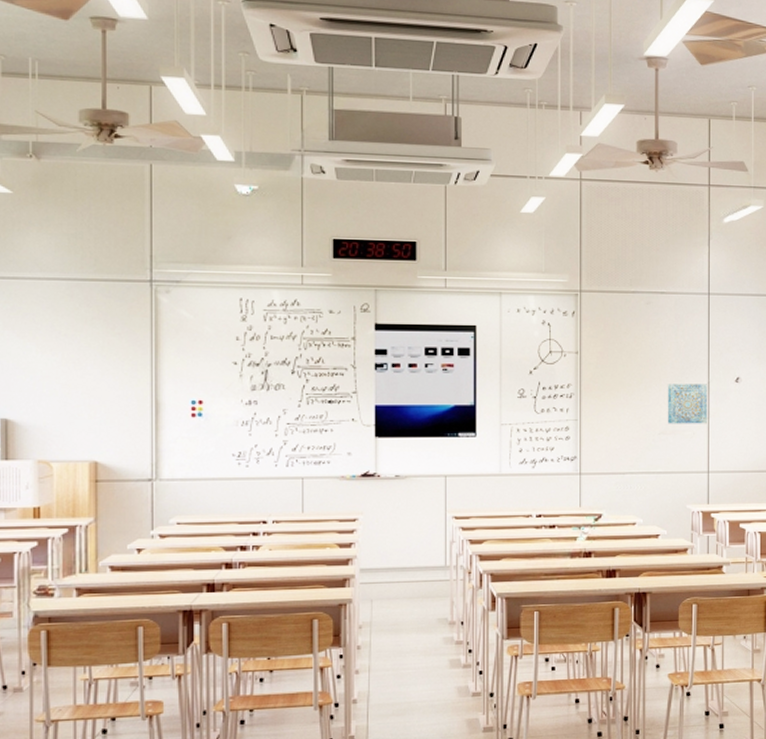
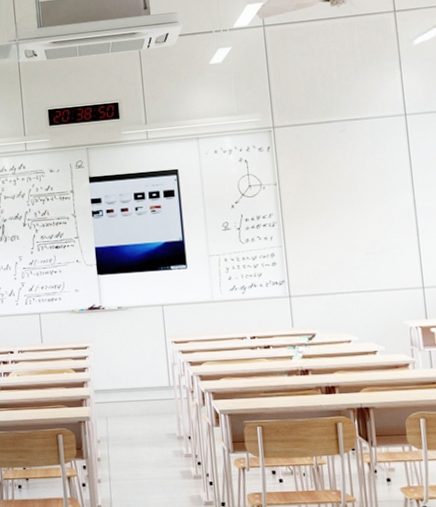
wall art: present [667,384,707,424] -> none [370,202,417,244]

